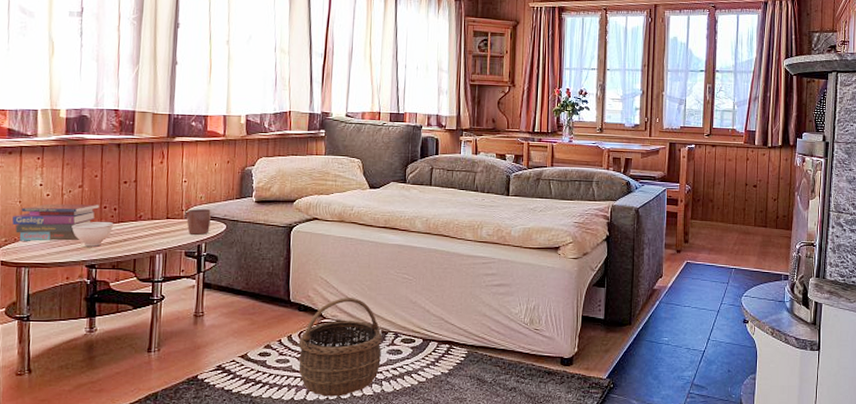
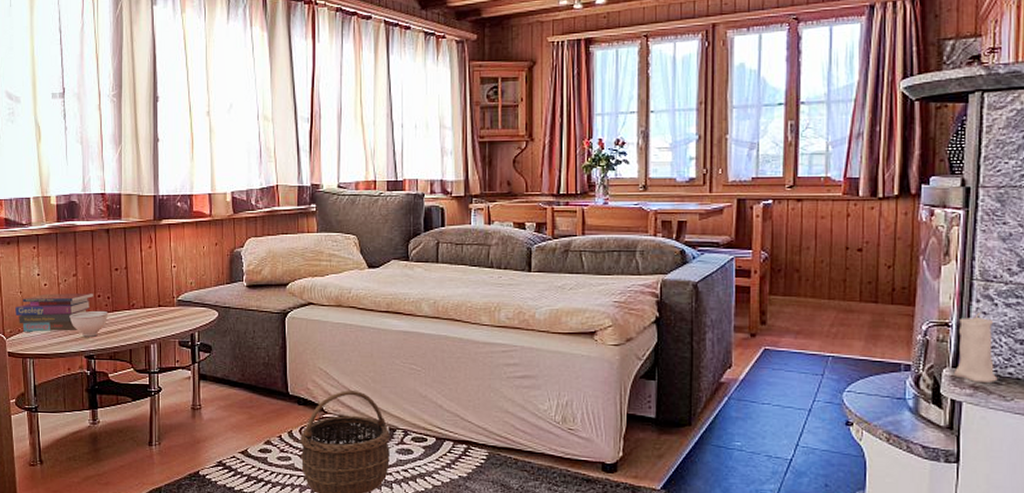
mug: present [186,209,211,235] -> none [178,296,202,323]
candle: none [818,235,845,290] -> present [955,312,998,384]

